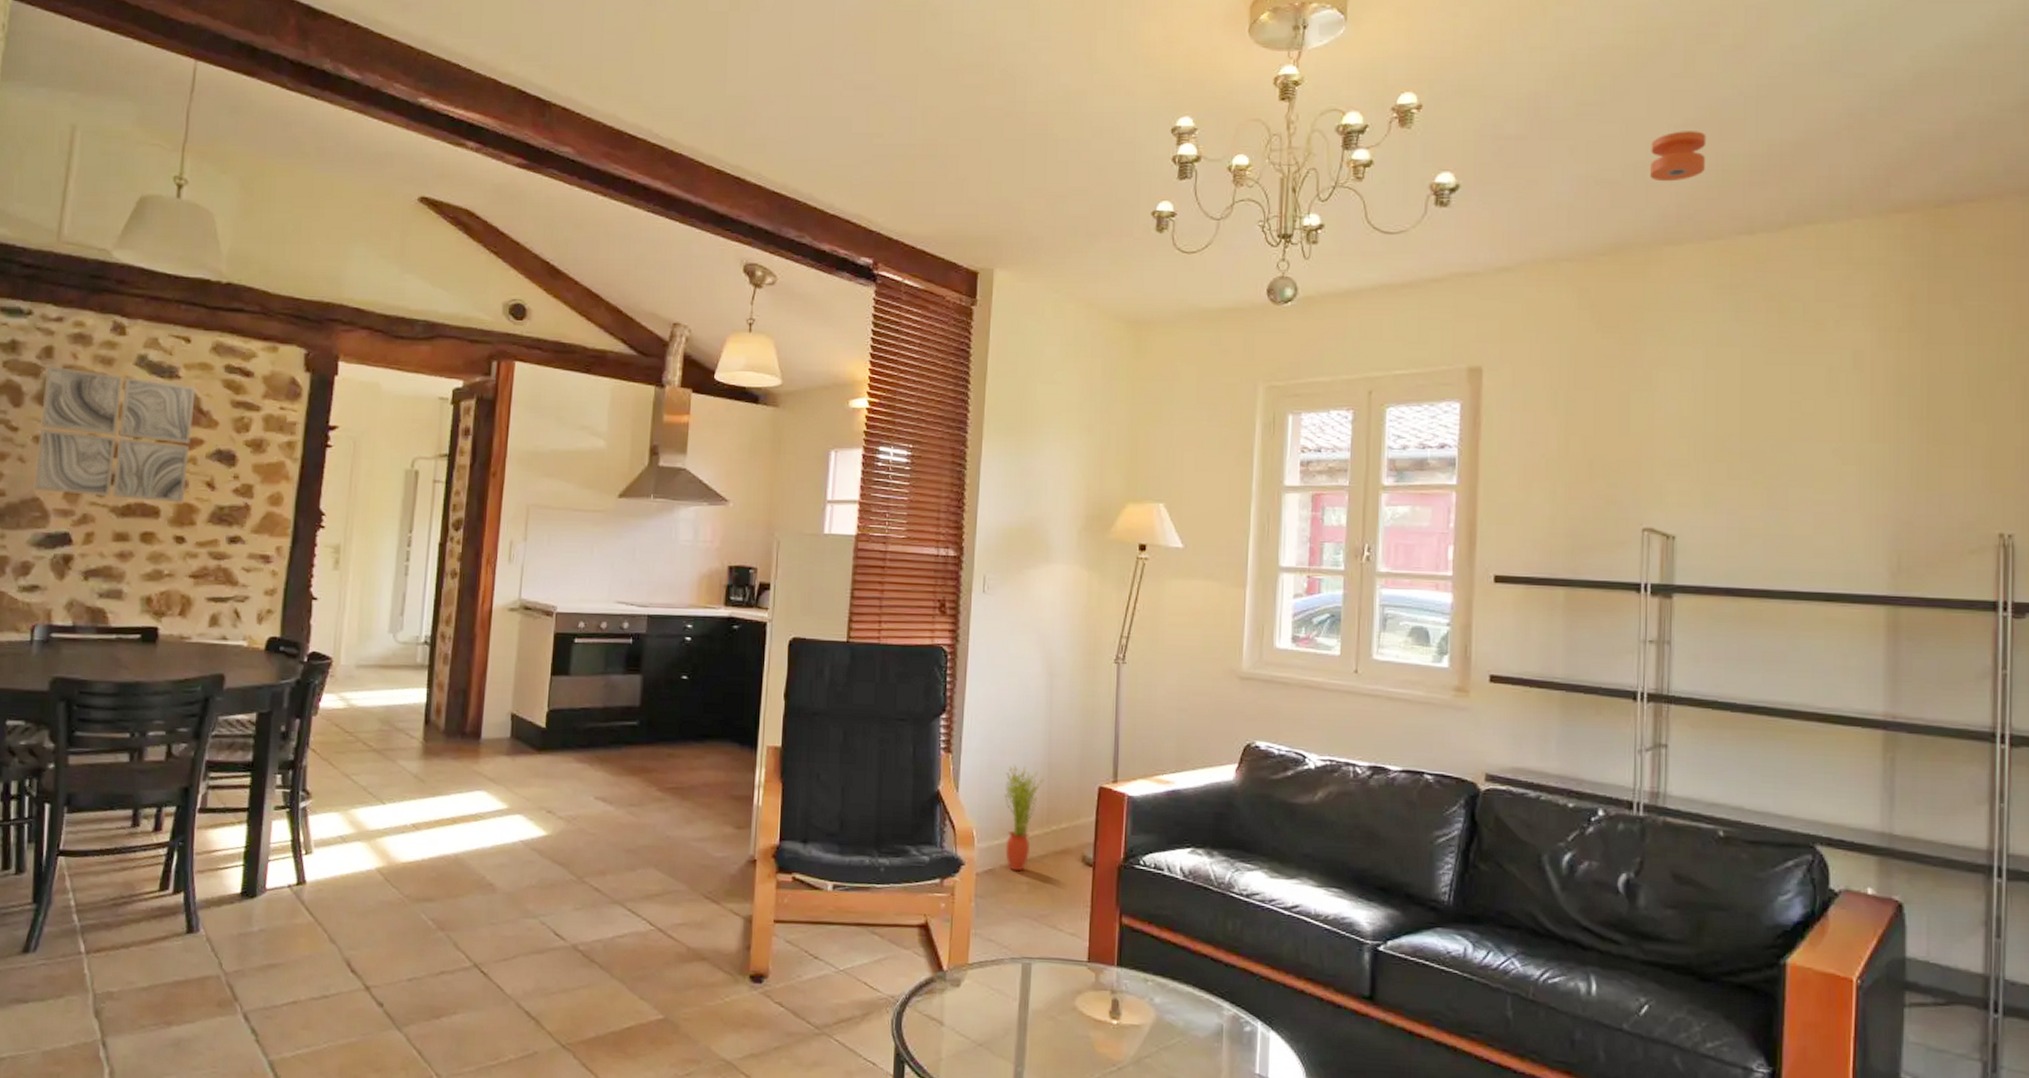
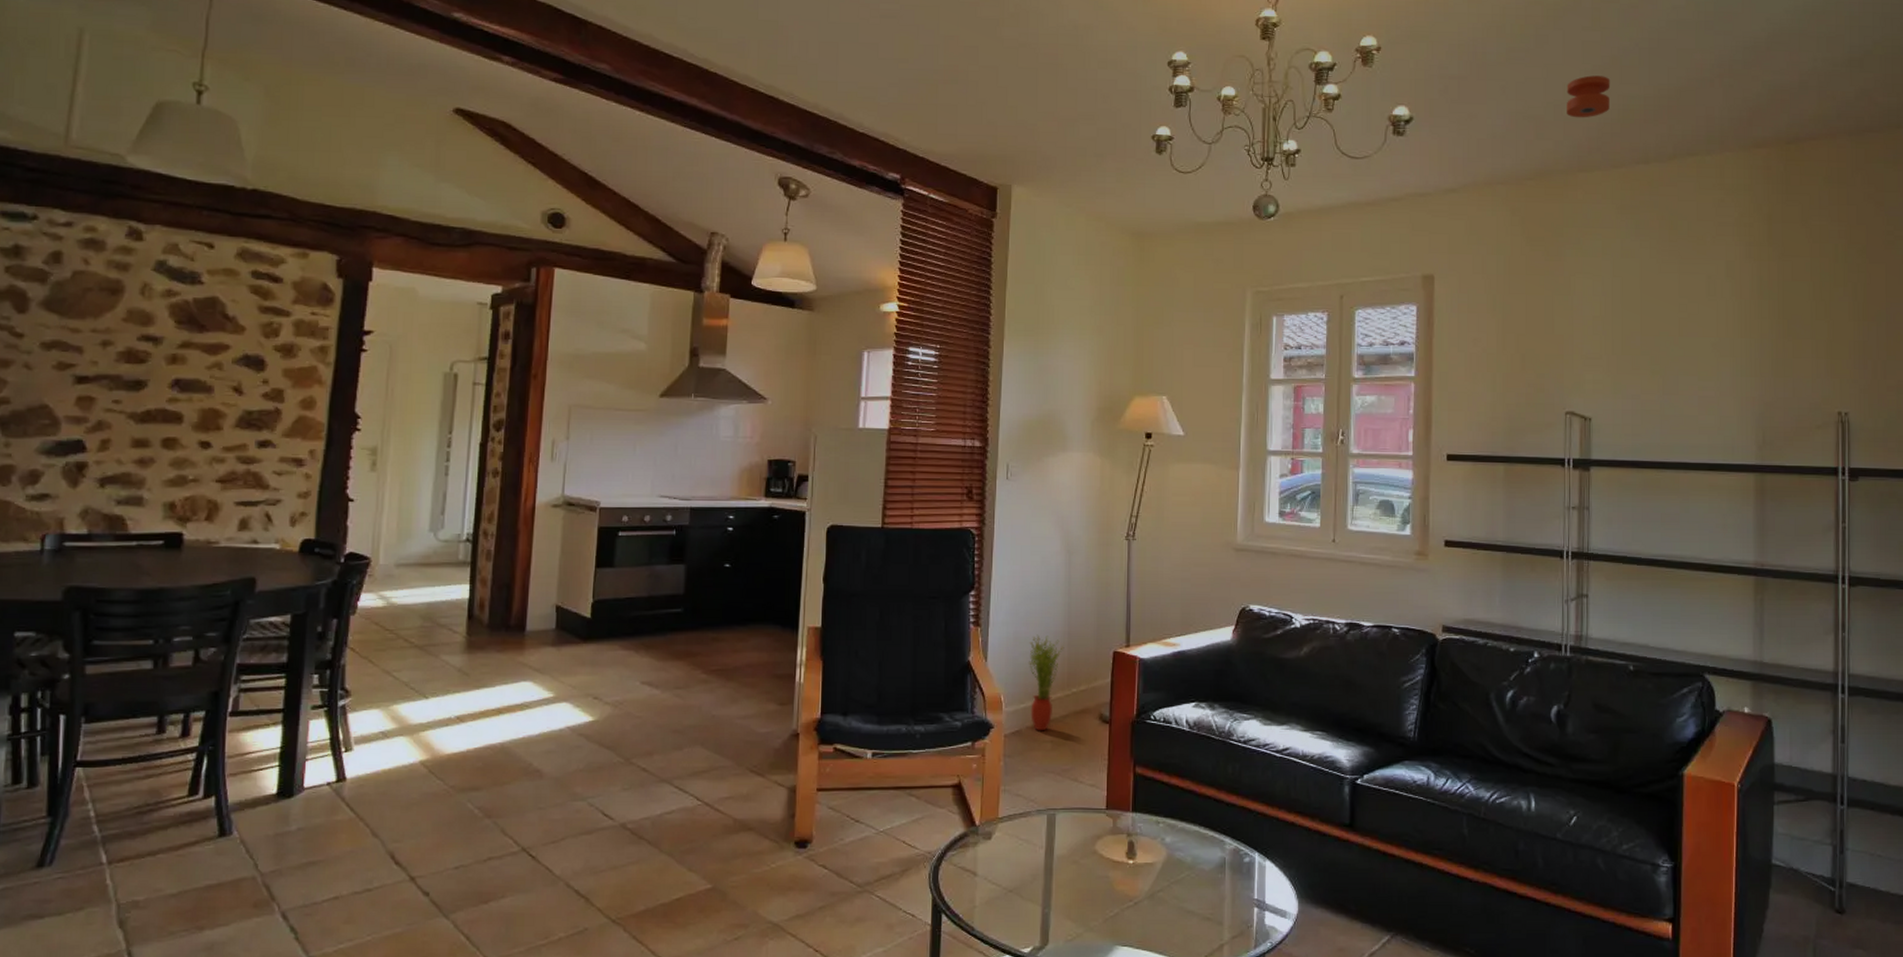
wall art: present [33,366,196,503] -> none [42,271,220,409]

